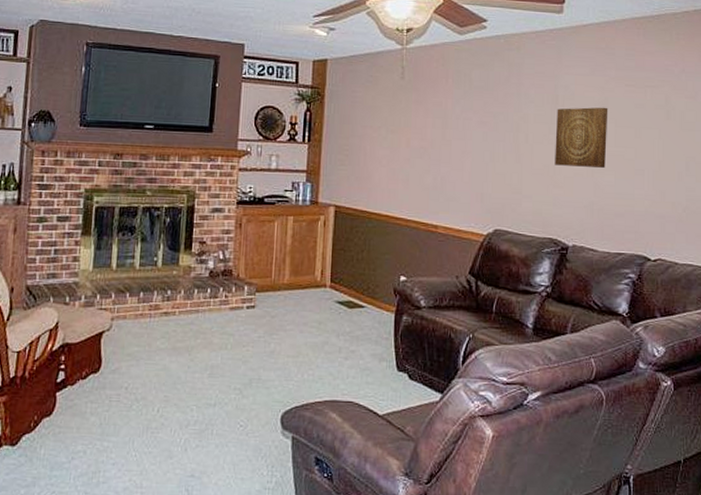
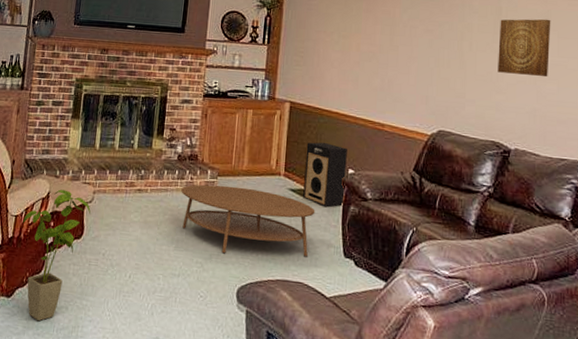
house plant: none [27,318,110,470] -> present [23,189,91,322]
coffee table: none [214,302,365,377] -> present [181,184,315,257]
speaker: none [351,249,398,319] -> present [303,142,347,208]

